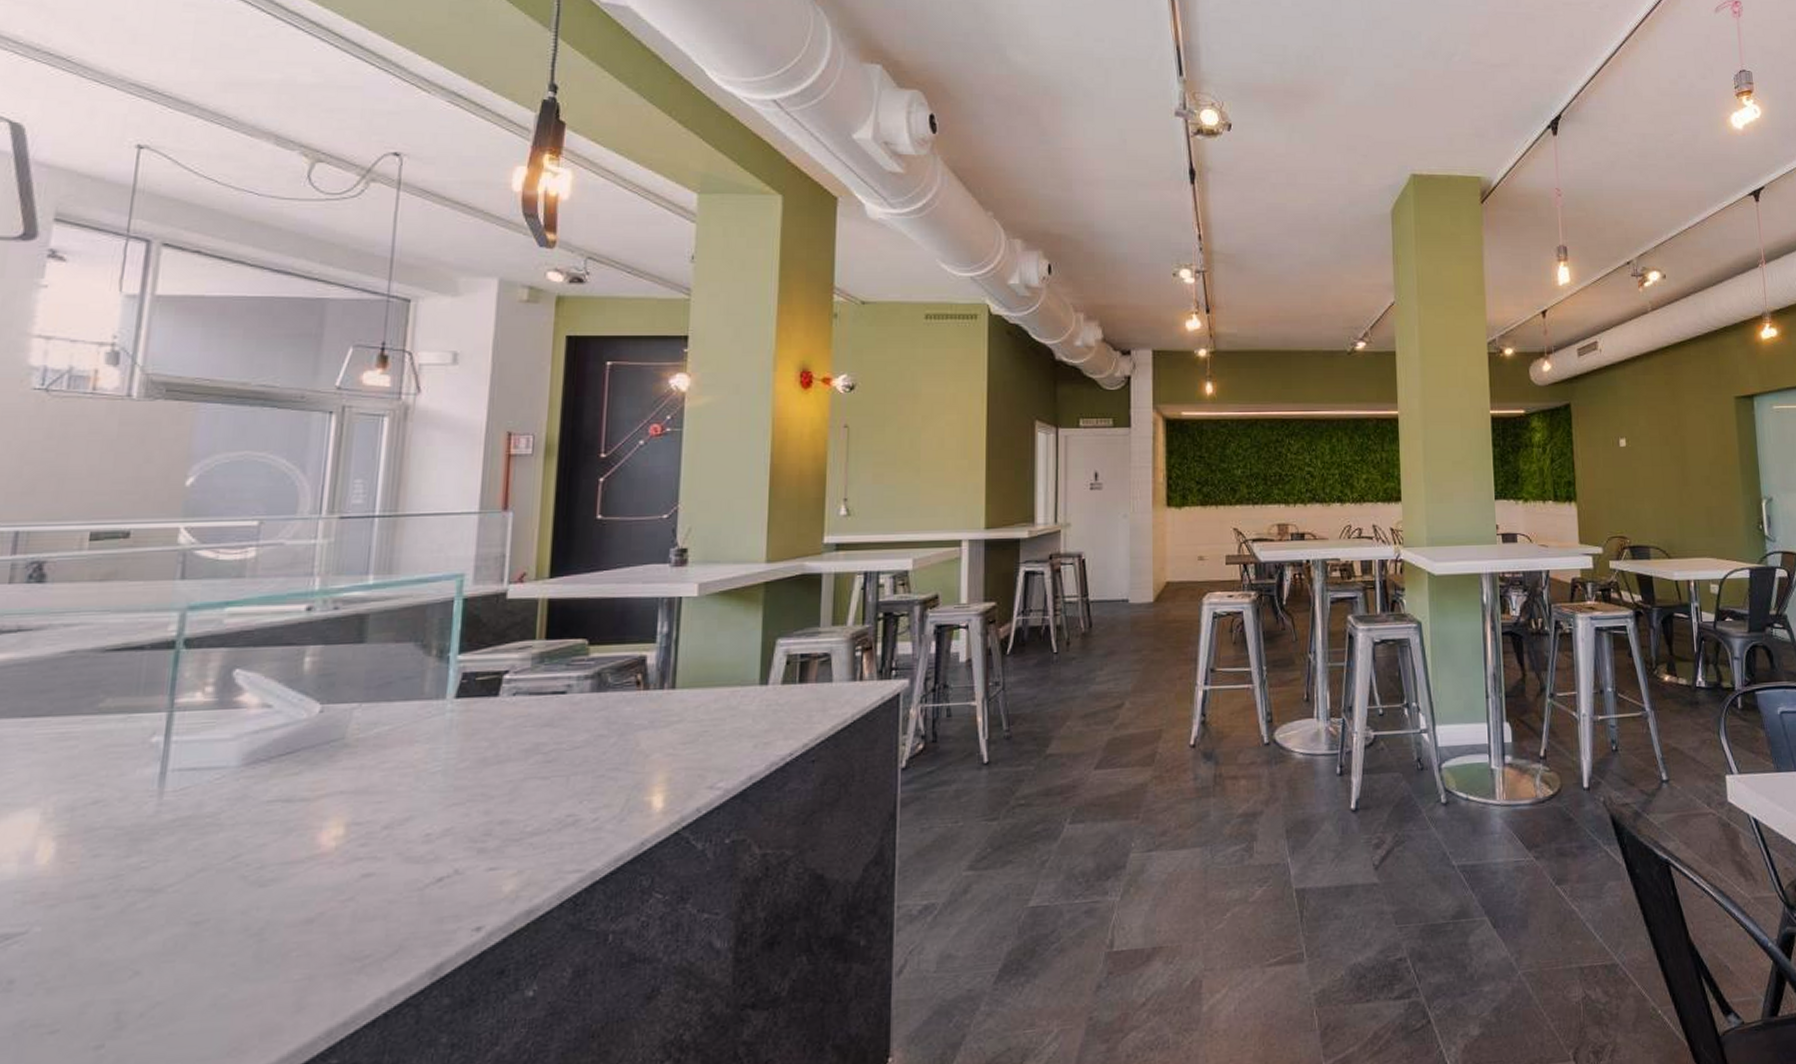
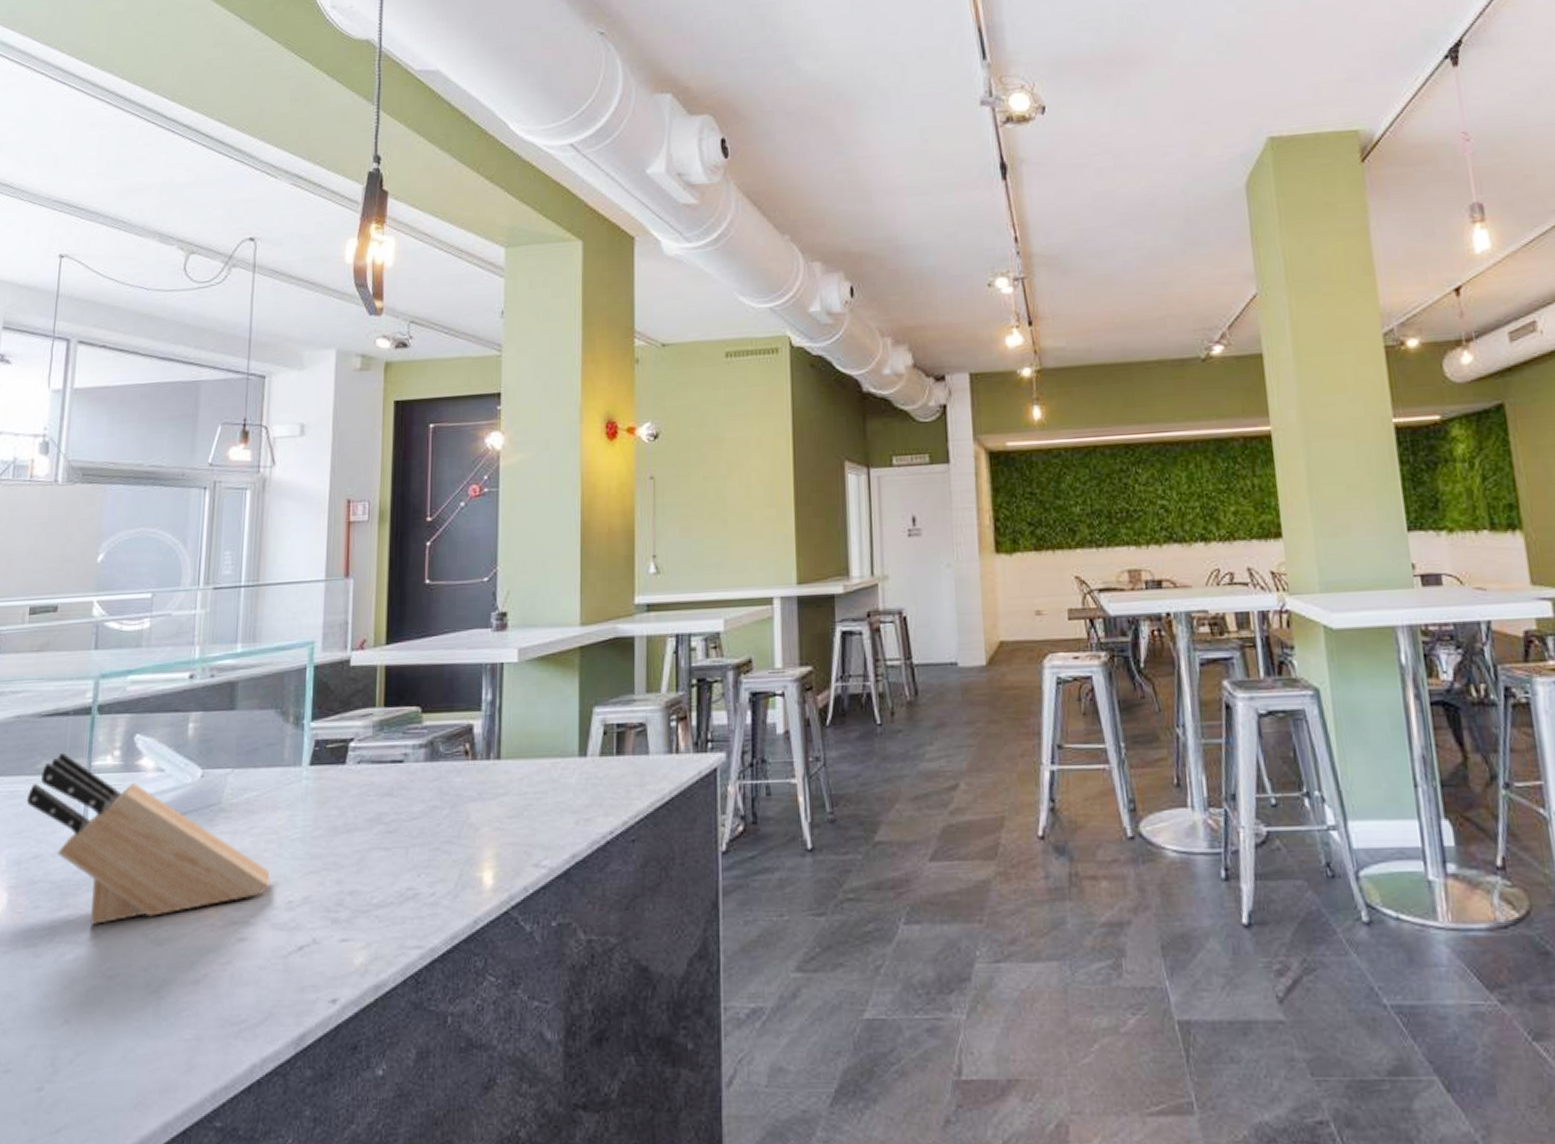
knife block: none [83,689,405,870] -> present [26,752,270,925]

